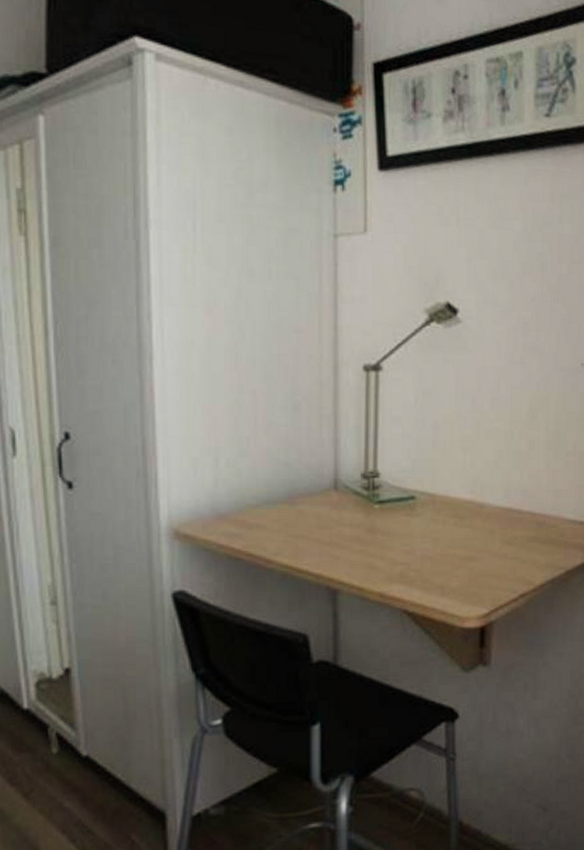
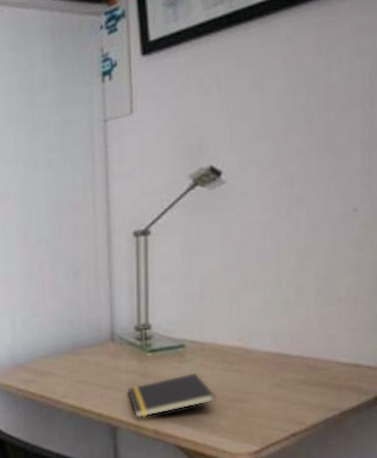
notepad: none [351,528,447,579] -> present [127,372,217,418]

